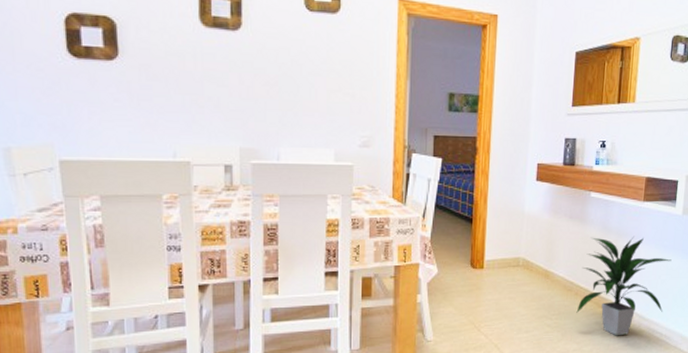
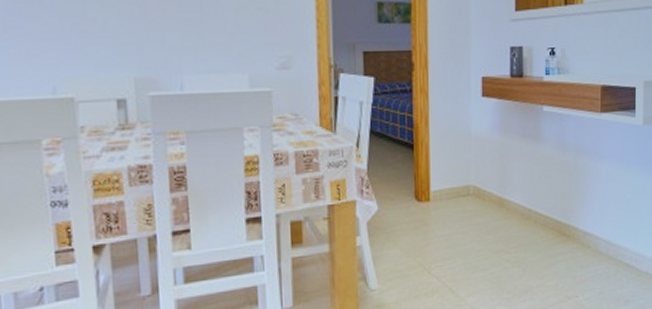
indoor plant: present [576,236,672,336] -> none [537,152,636,267]

